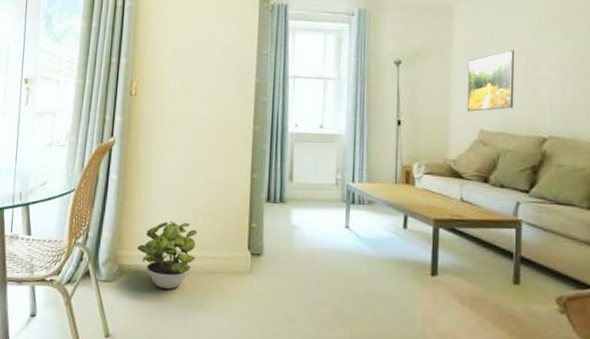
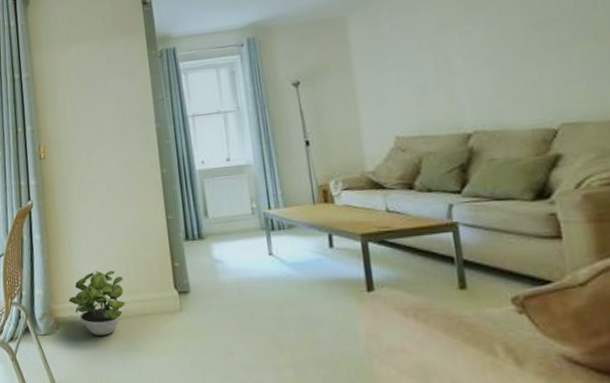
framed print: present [466,50,515,112] -> none [370,49,429,120]

